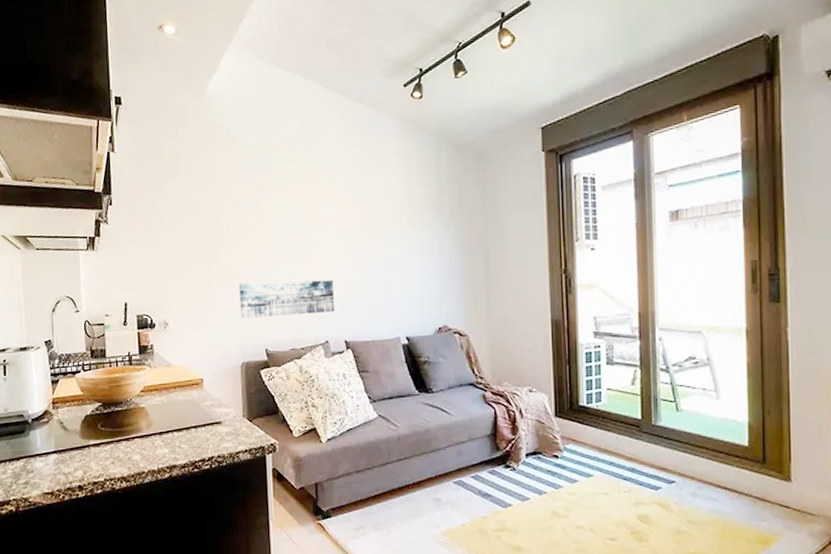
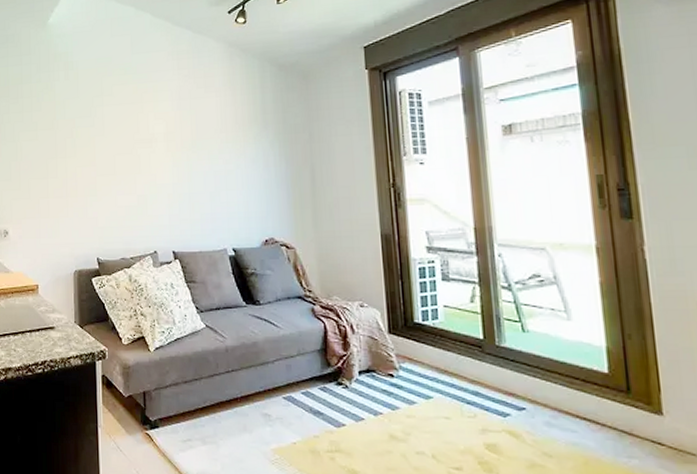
wall art: present [238,280,335,319] -> none [73,192,164,229]

